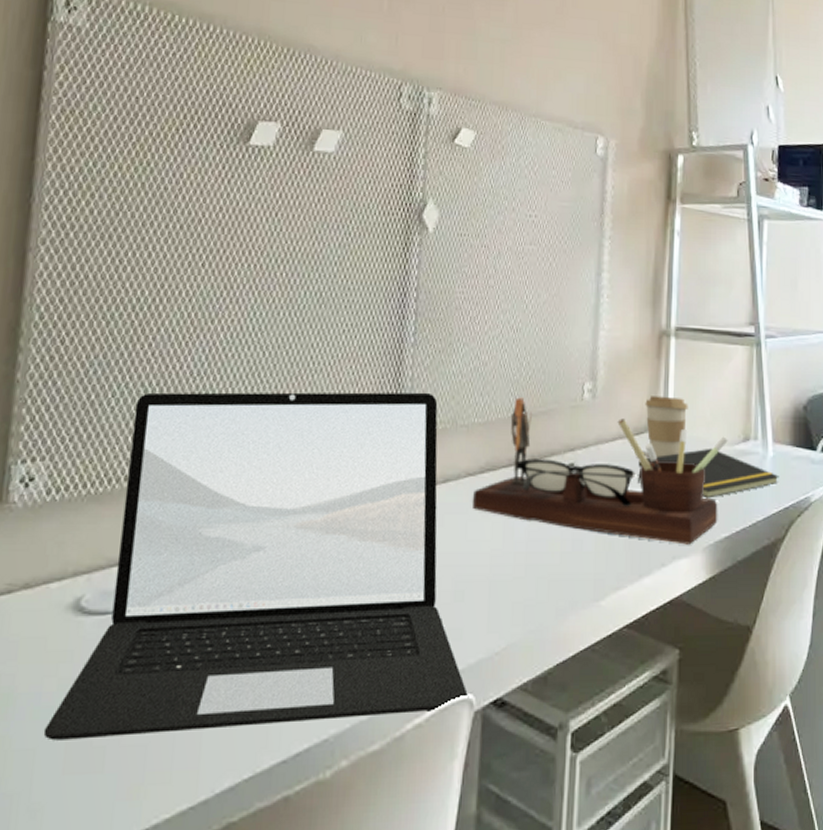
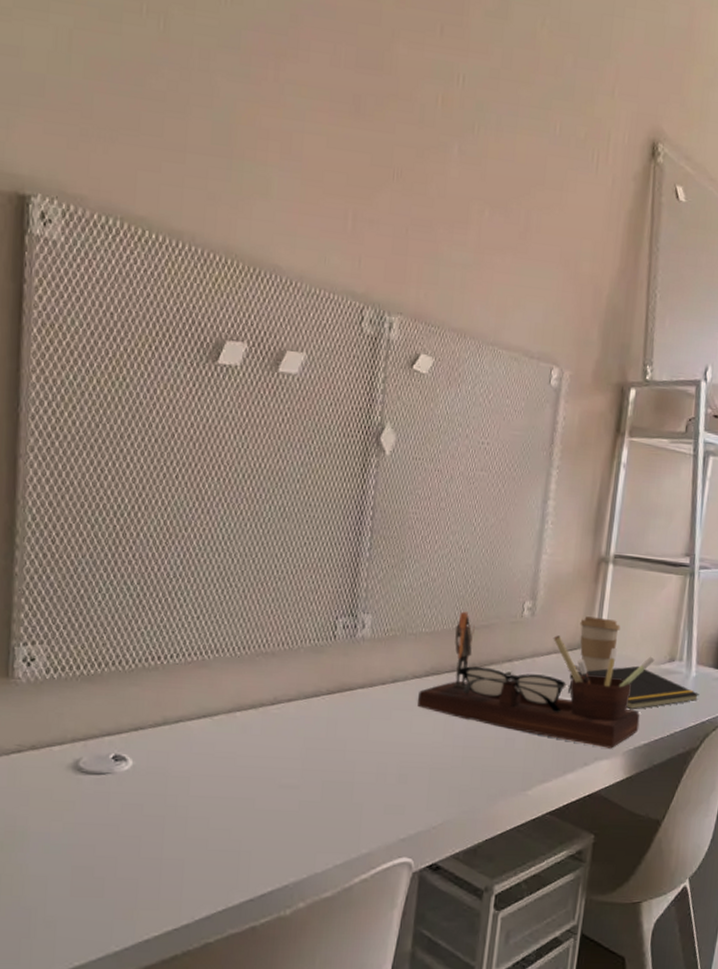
laptop: present [43,392,469,741] -> none [53,590,409,871]

